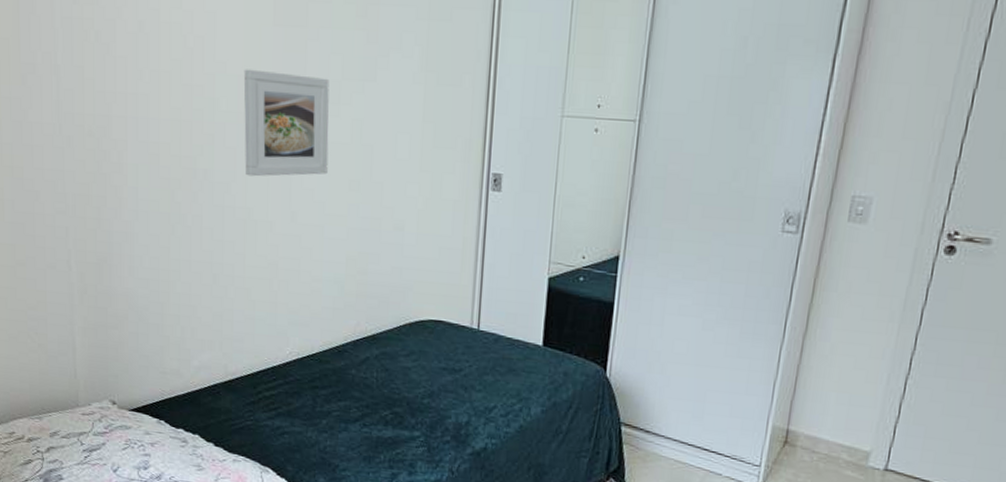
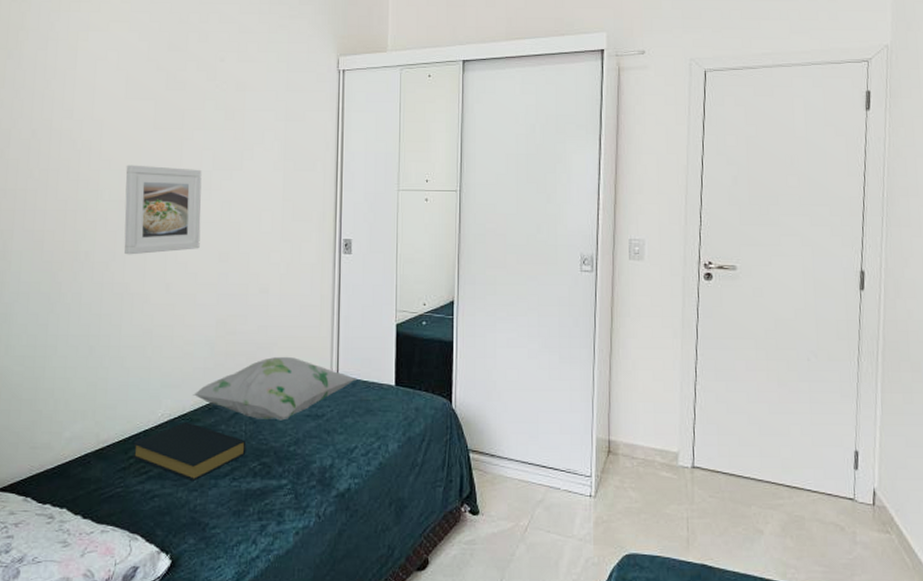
hardback book: none [260,362,378,422] -> present [131,421,247,481]
decorative pillow: none [322,302,500,371] -> present [193,356,357,421]

